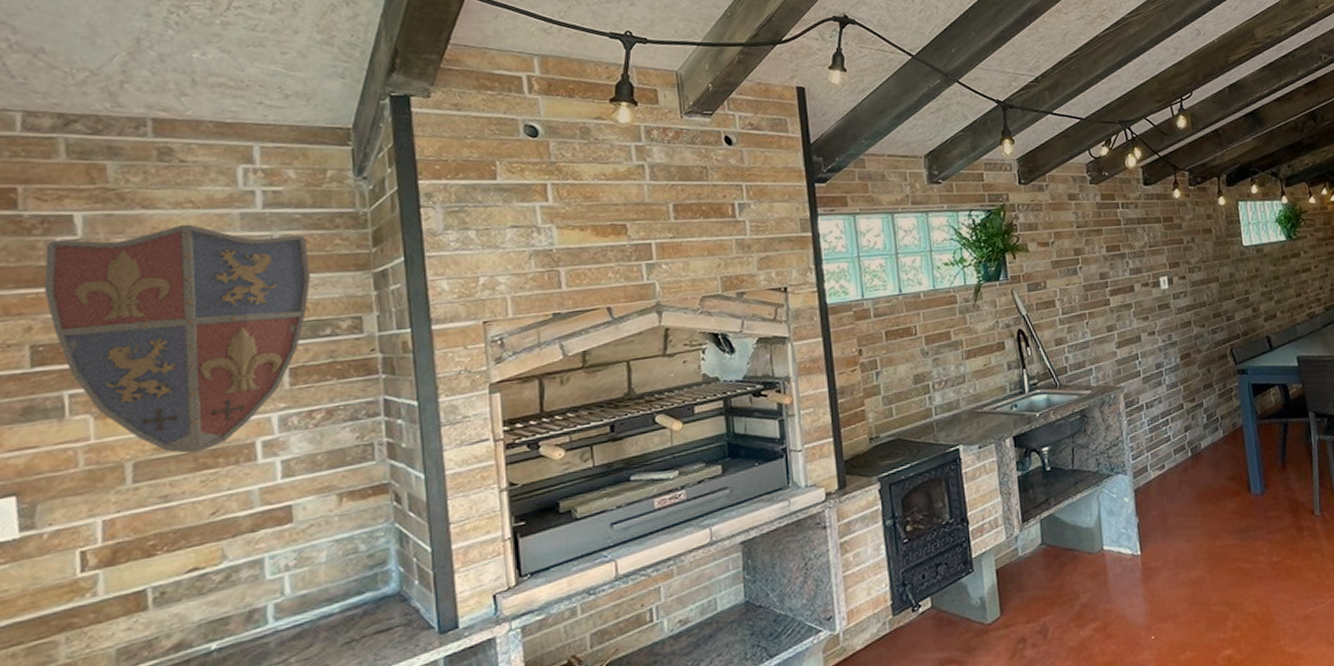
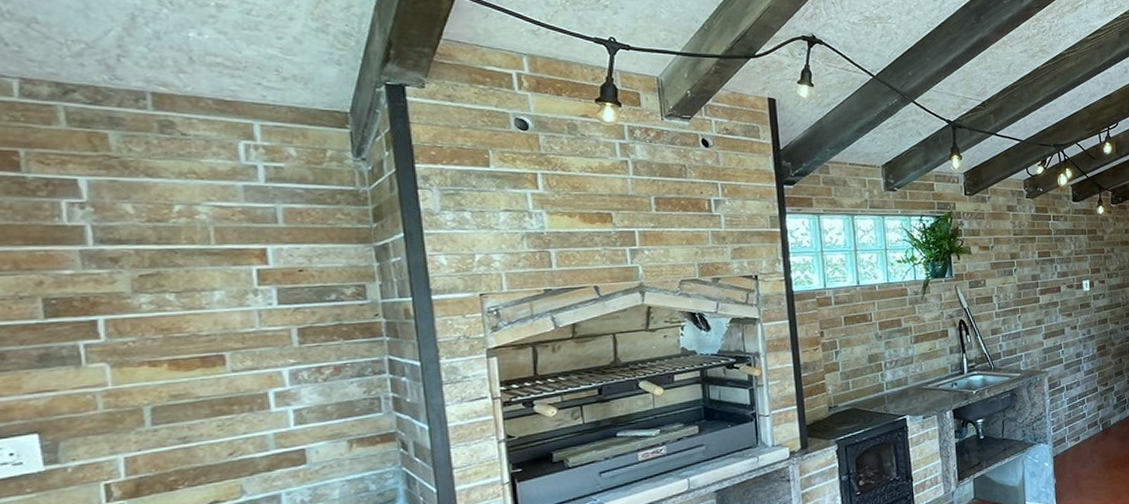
decorative shield: present [44,224,310,454] -> none [52,193,314,401]

